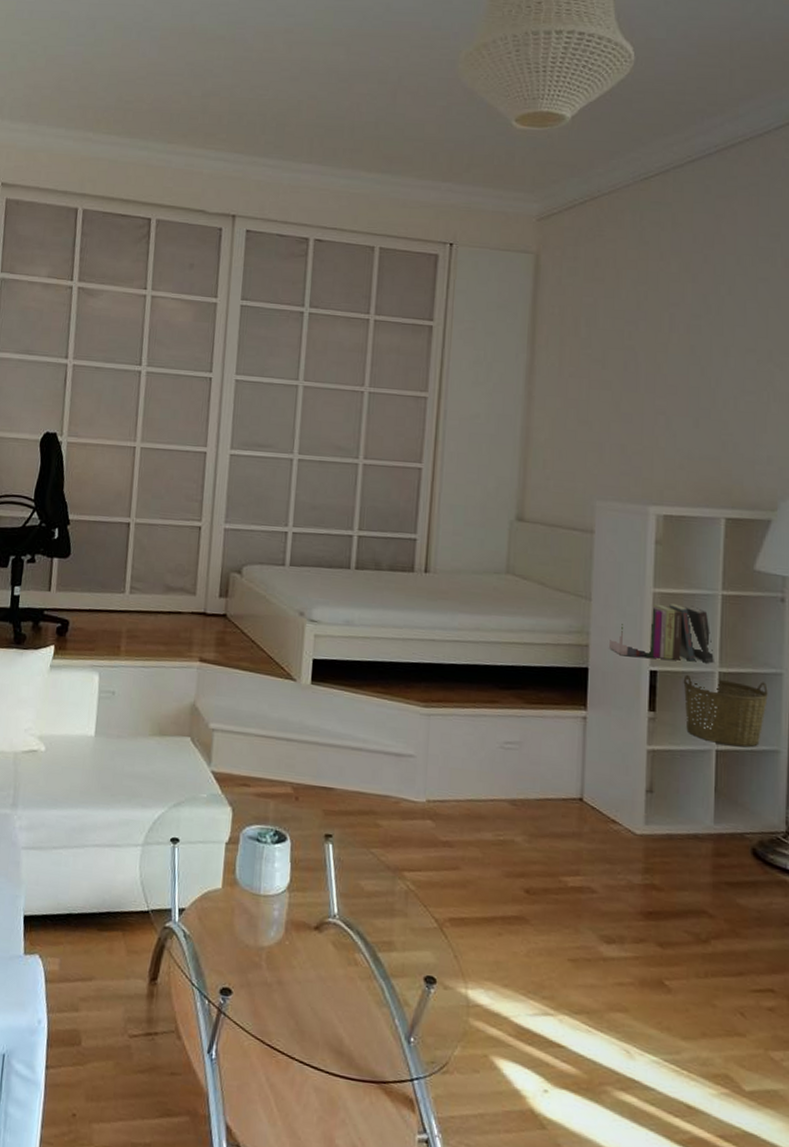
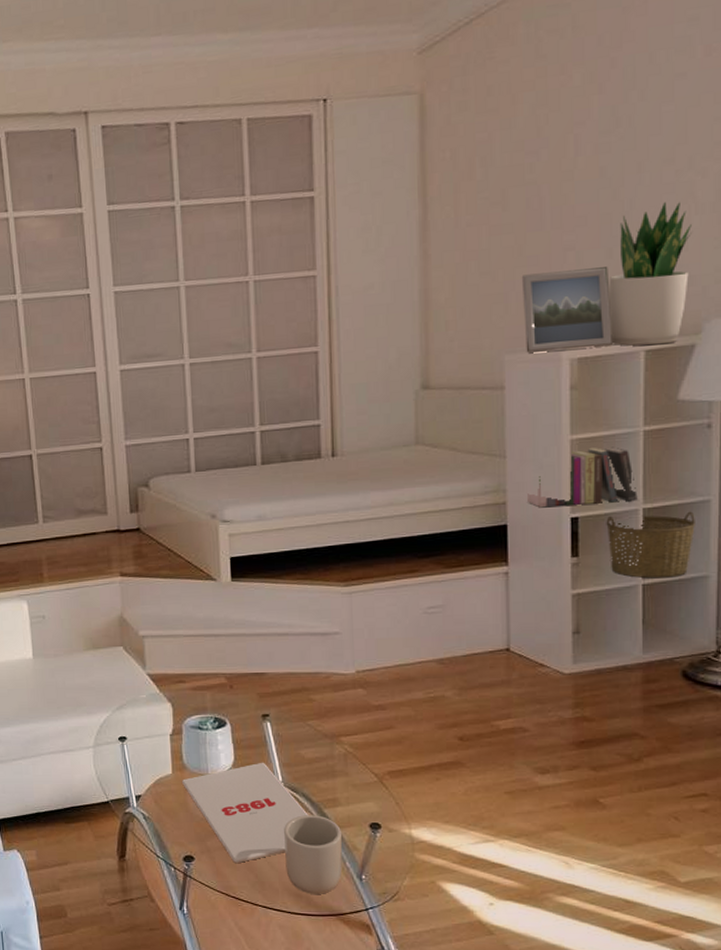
magazine: none [230,888,361,1005] -> present [181,762,308,864]
mug: none [329,956,394,1055] -> present [284,815,343,894]
picture frame: none [615,429,696,509] -> present [521,267,613,353]
planter: none [694,386,770,516] -> present [608,202,692,346]

